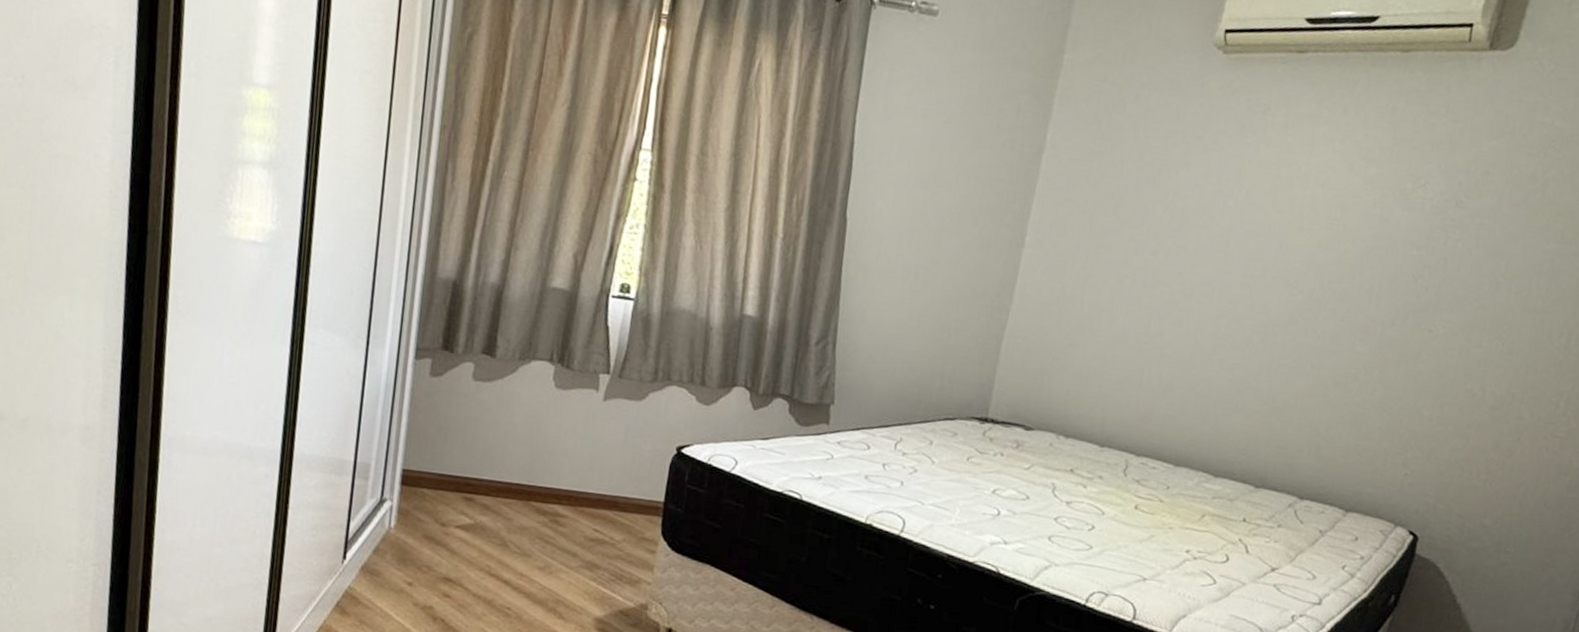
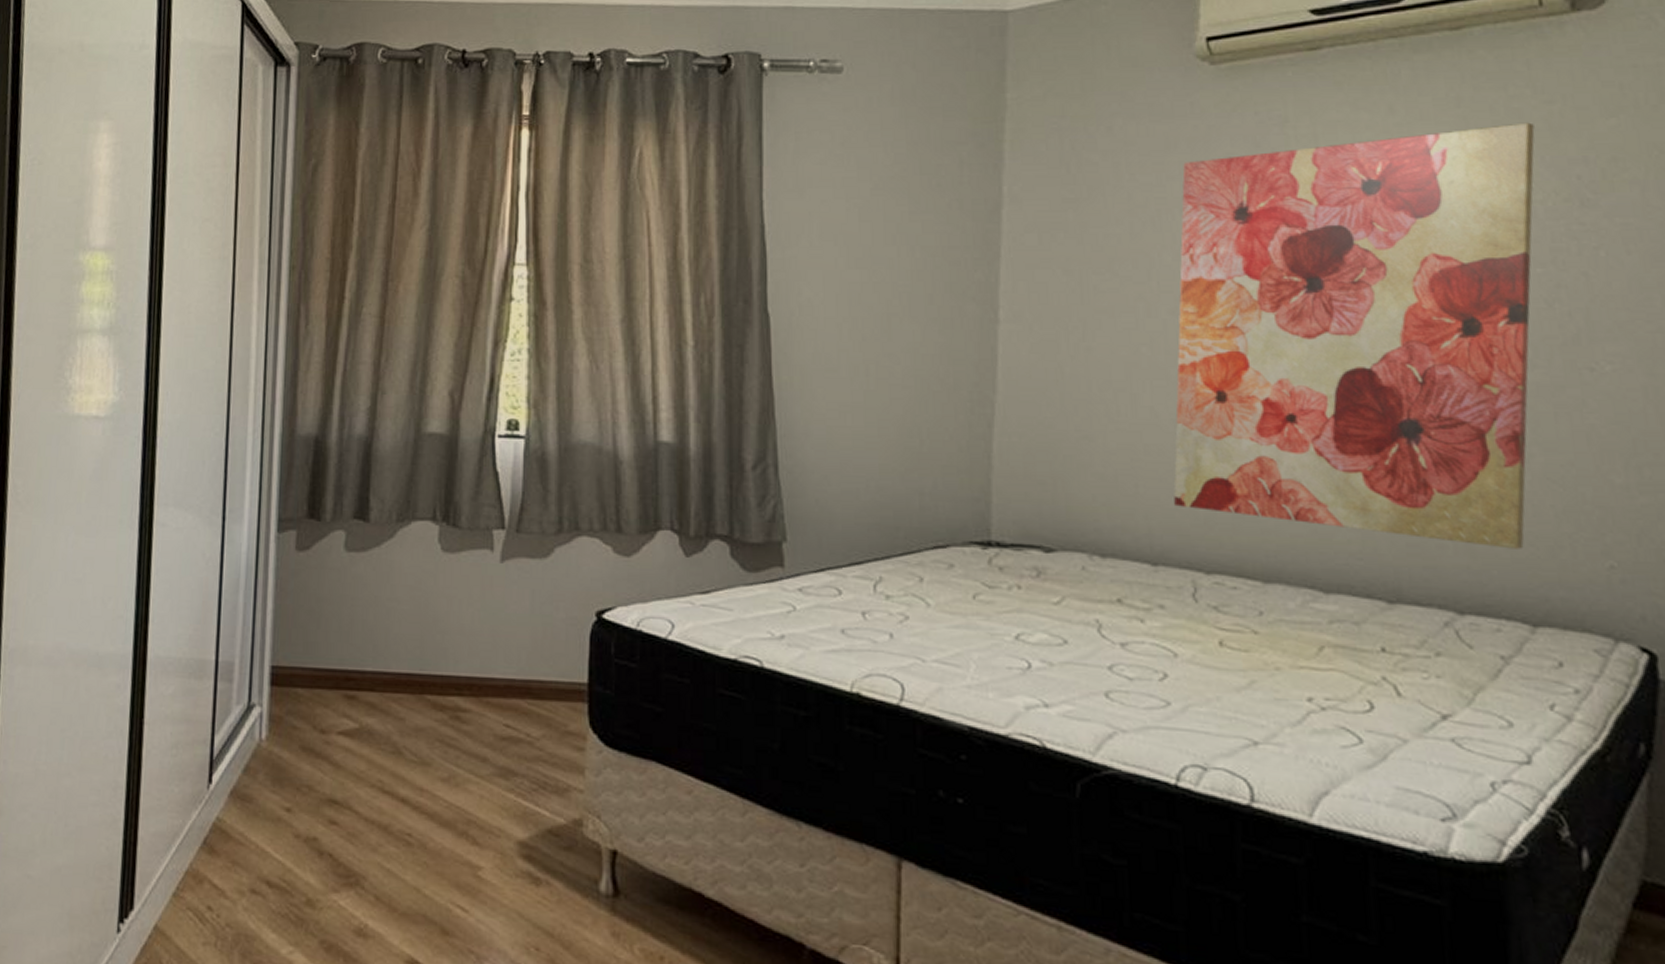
wall art: none [1125,132,1441,457] -> present [1173,122,1535,549]

